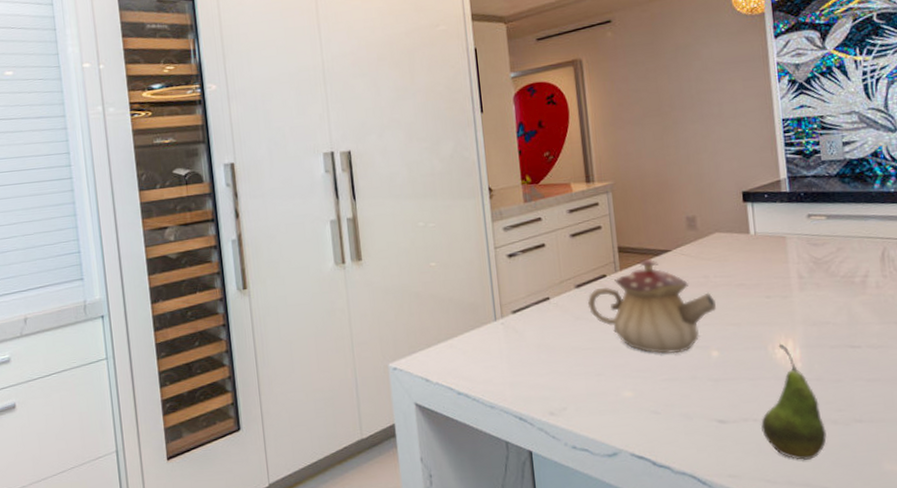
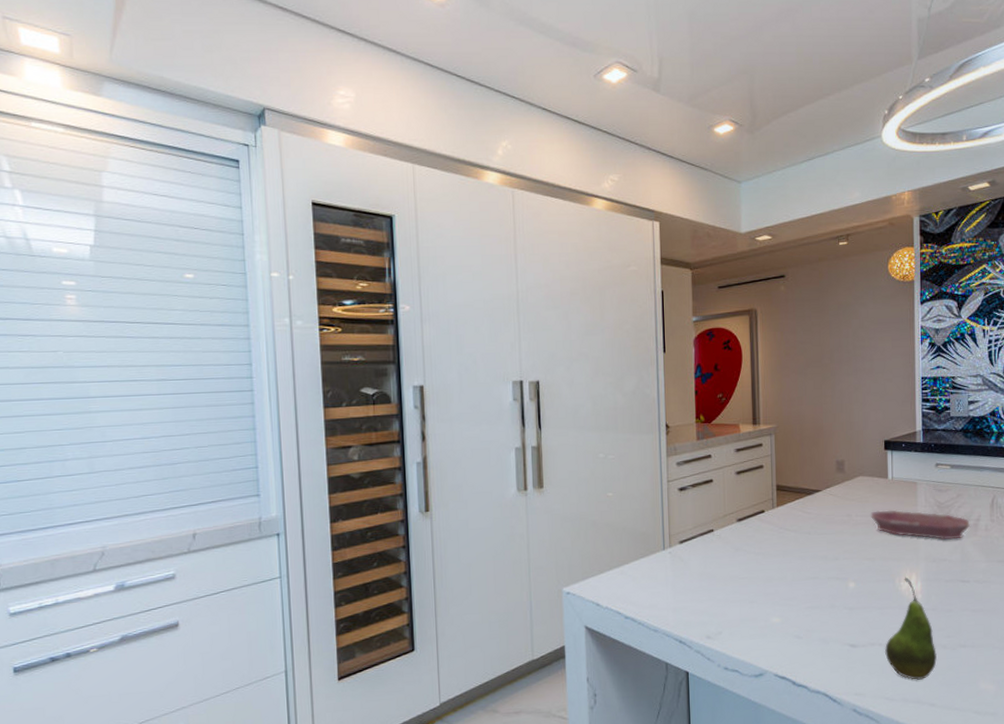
teapot: present [587,257,717,354] -> none [746,496,856,584]
bowl: none [732,268,856,301] -> present [871,509,970,540]

